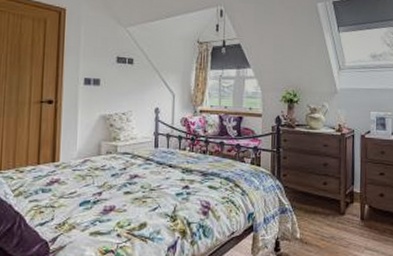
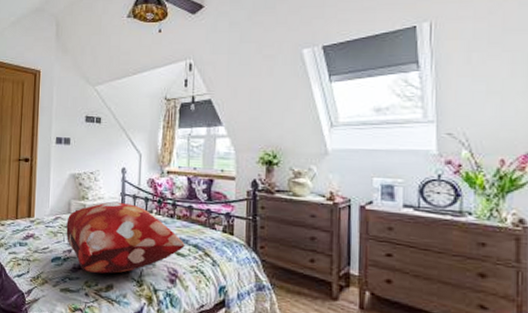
decorative pillow: none [96,142,217,213] -> present [66,202,185,274]

